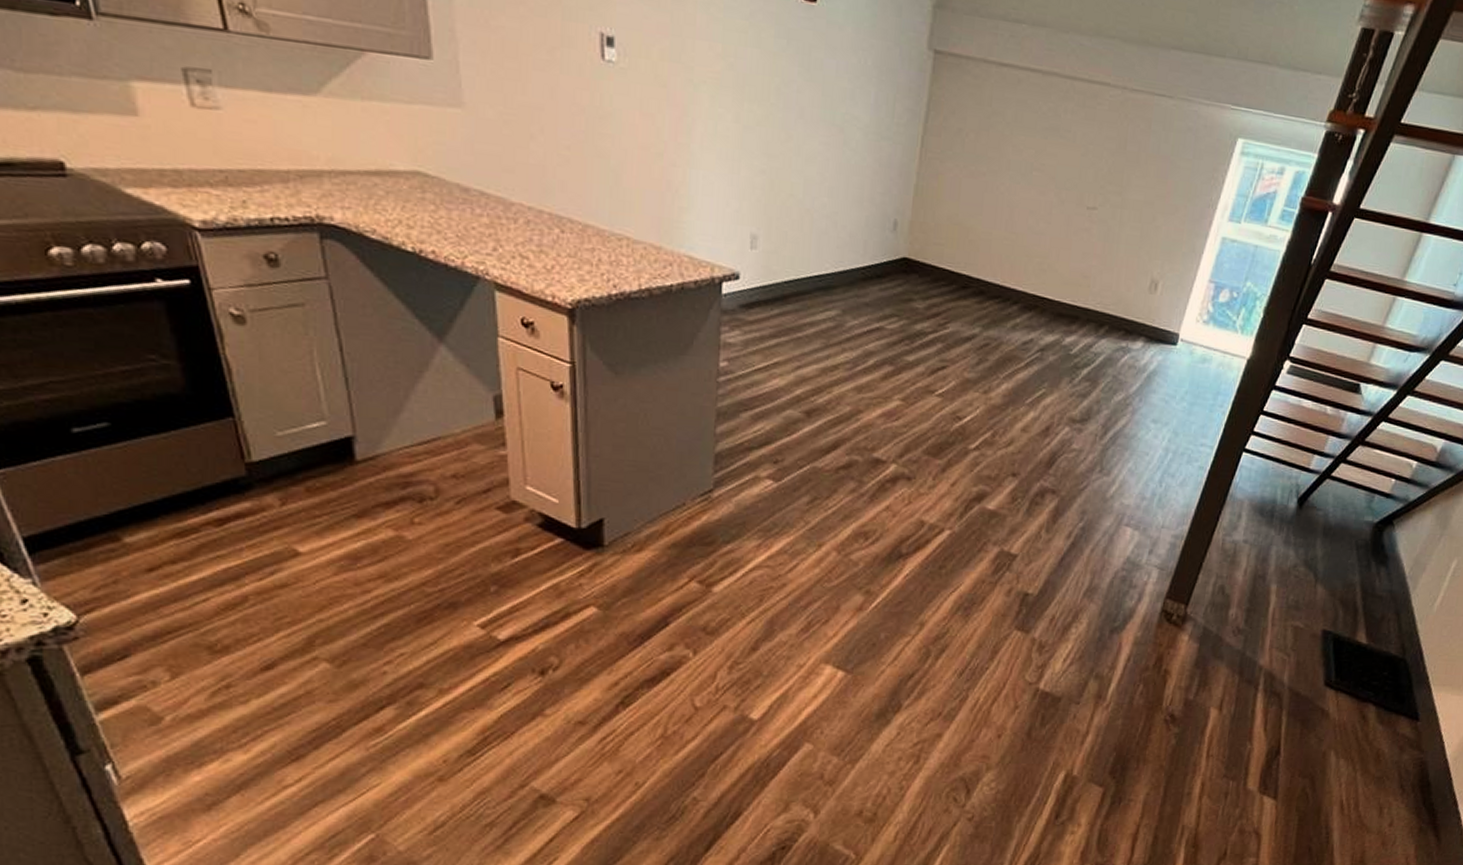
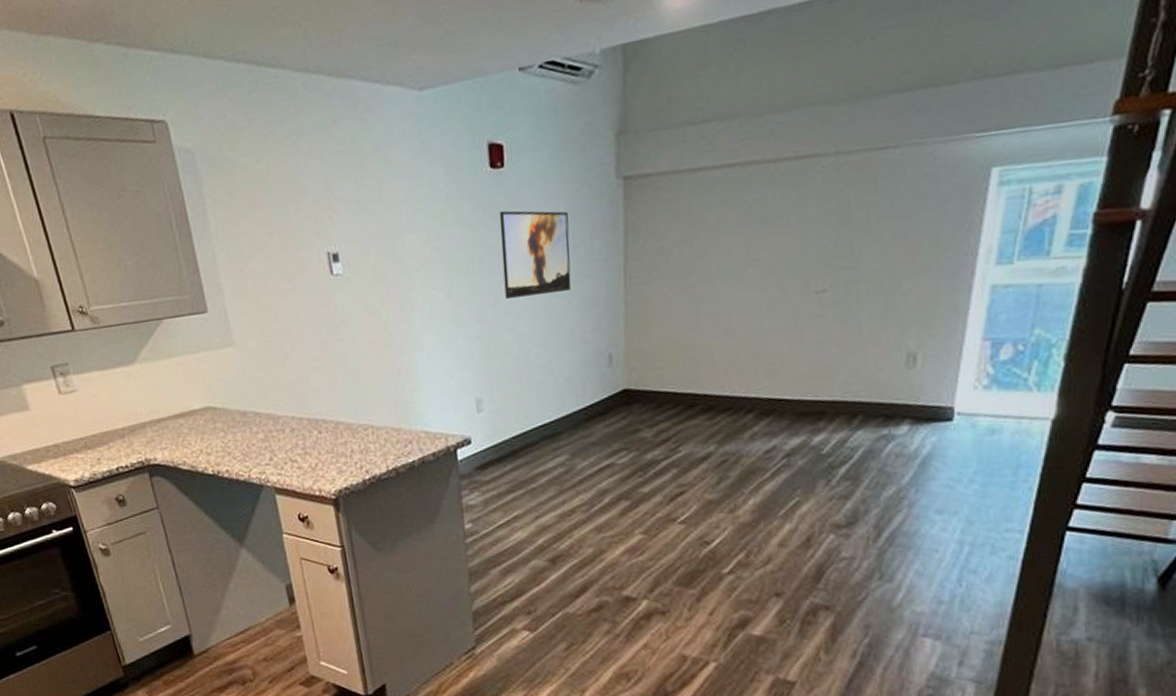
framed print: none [798,46,875,147] -> present [499,210,572,299]

